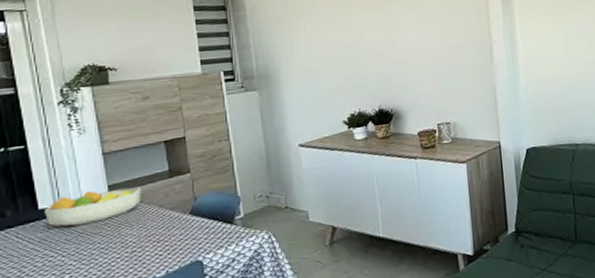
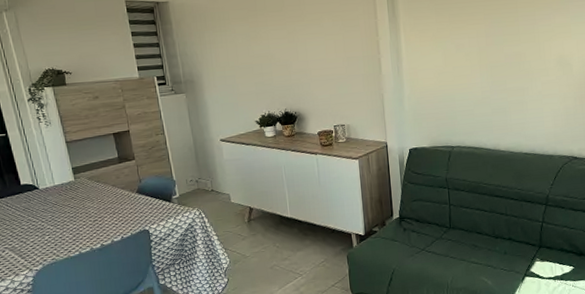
fruit bowl: present [43,187,141,227] -> none [25,170,99,199]

